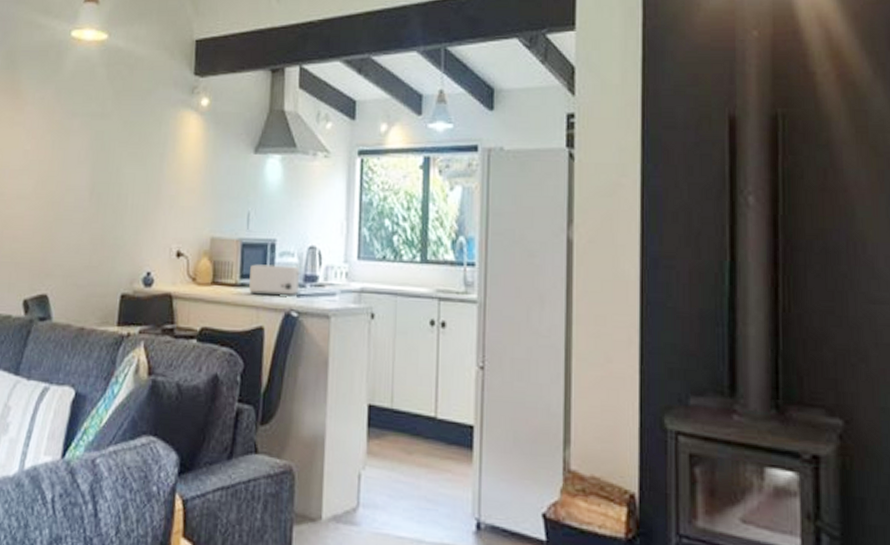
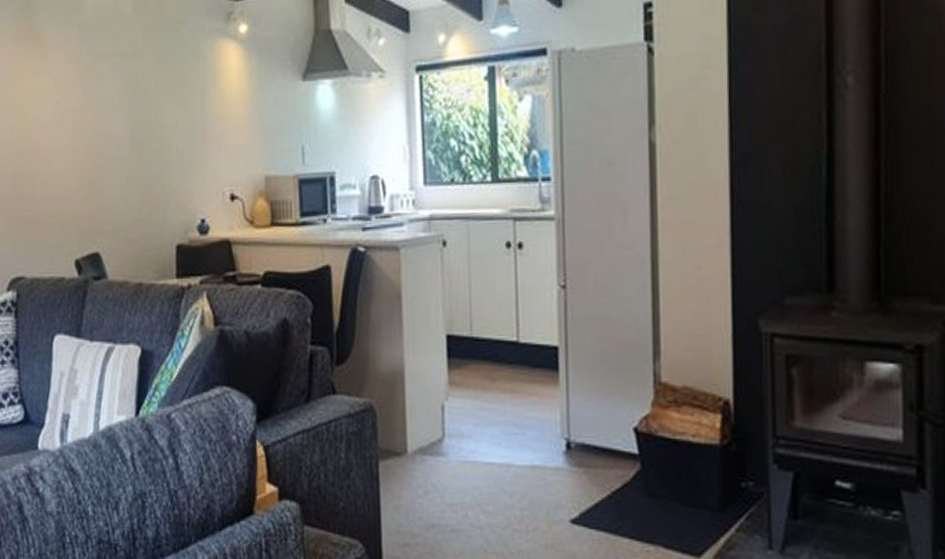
toaster: present [249,264,302,298] -> none [310,198,365,233]

